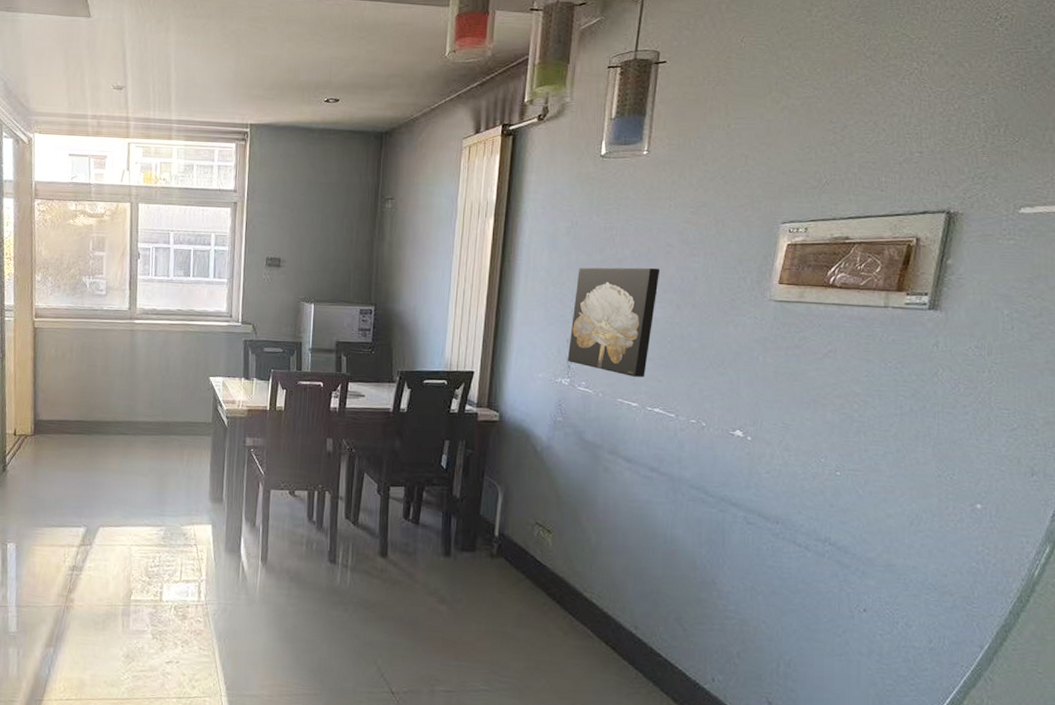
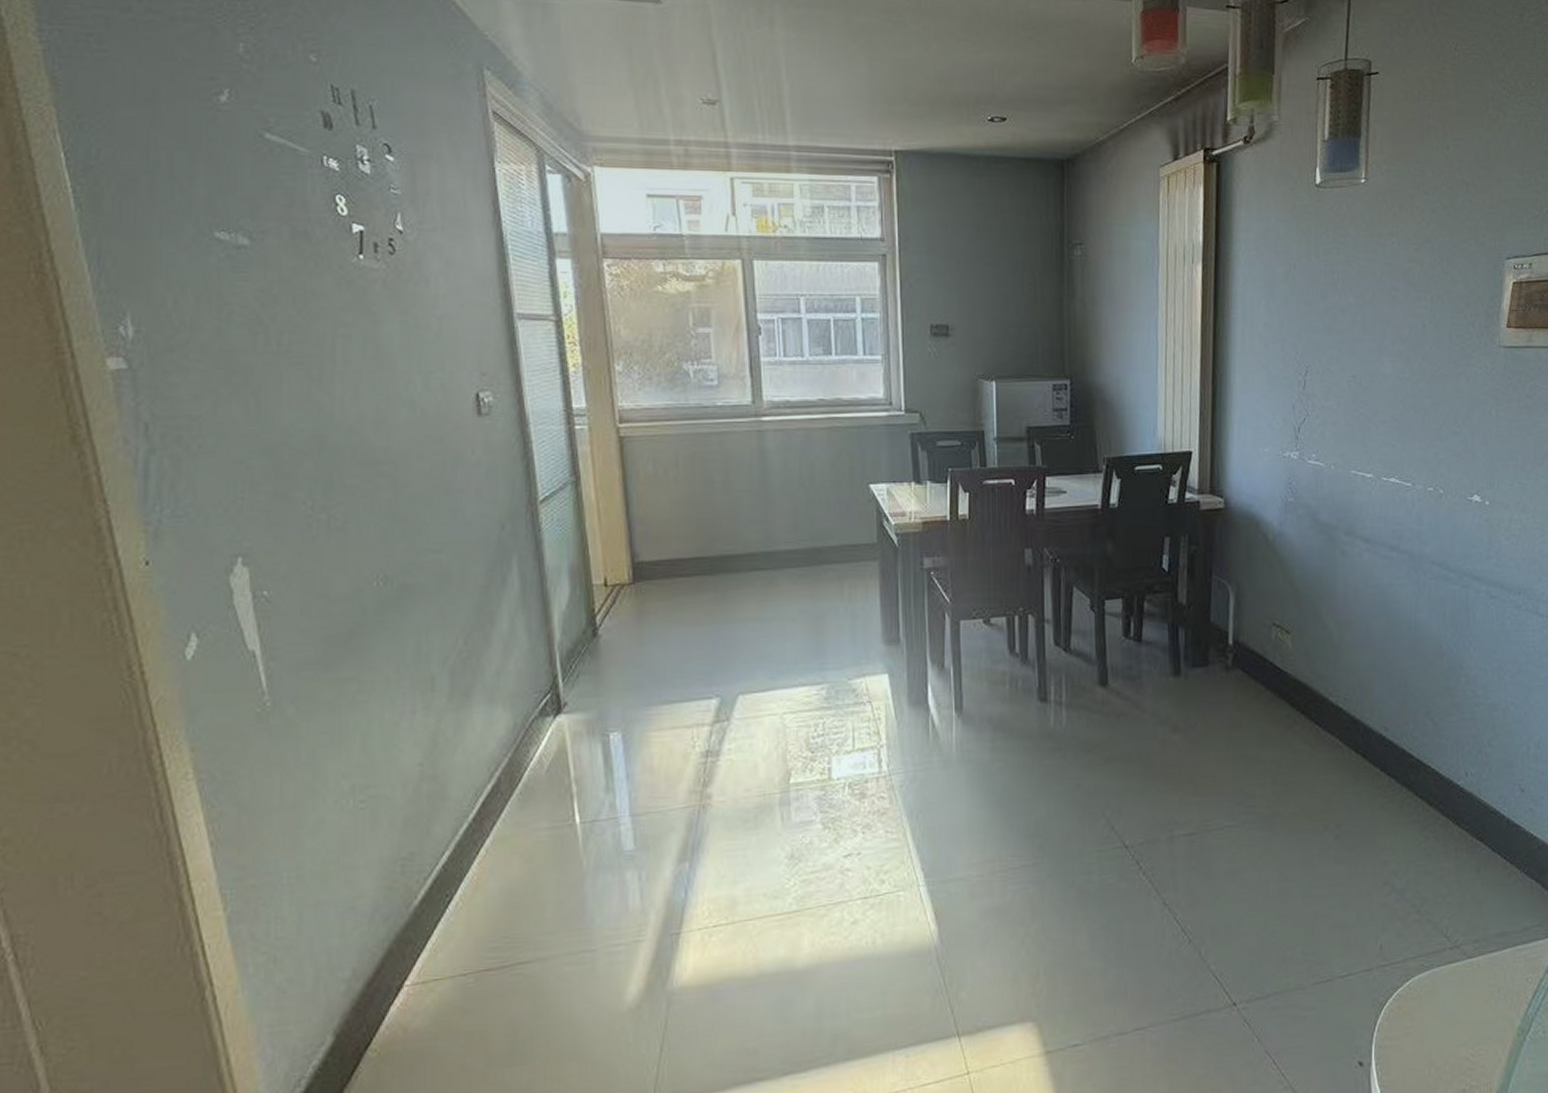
wall art: present [567,267,660,377] -> none [1294,316,1387,444]

